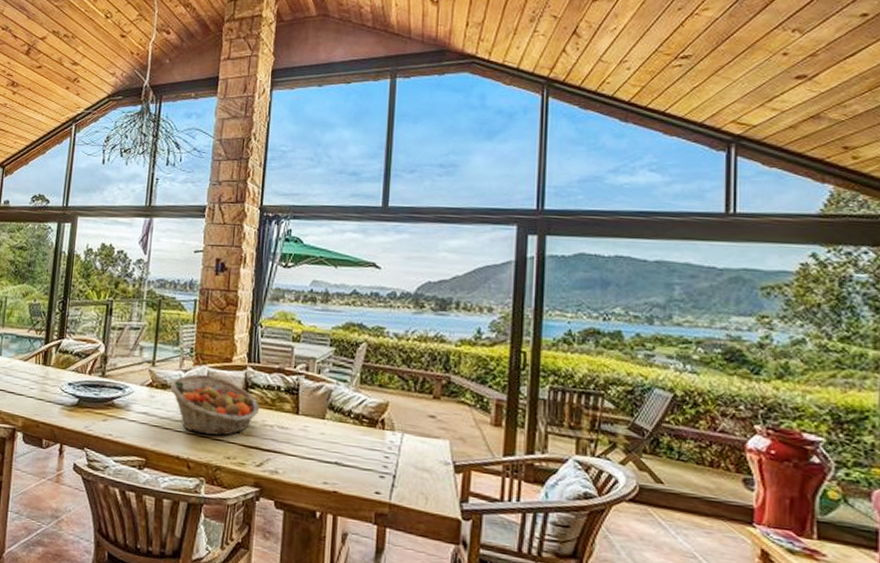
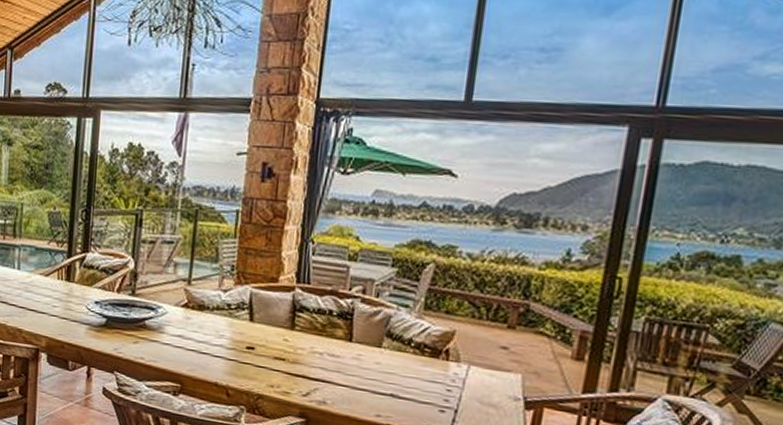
fruit basket: present [170,374,259,436] -> none [208,294,308,363]

